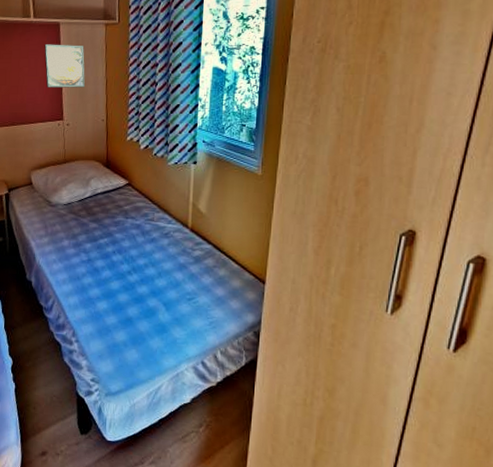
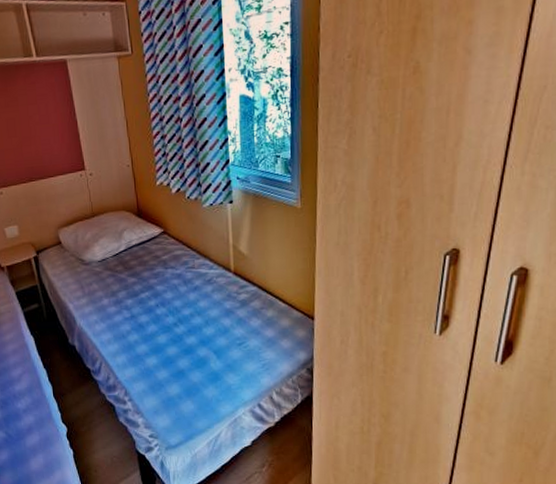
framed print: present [44,44,85,88] -> none [53,83,104,136]

